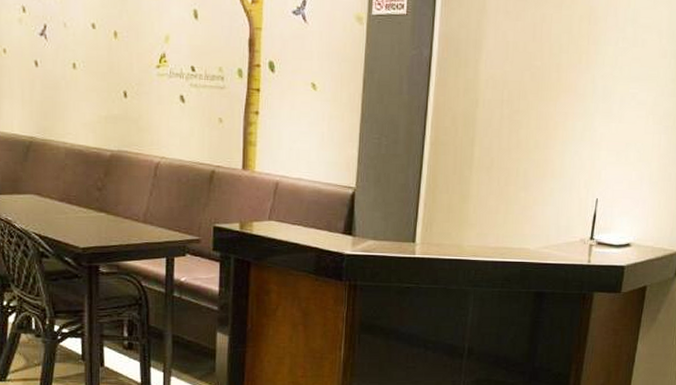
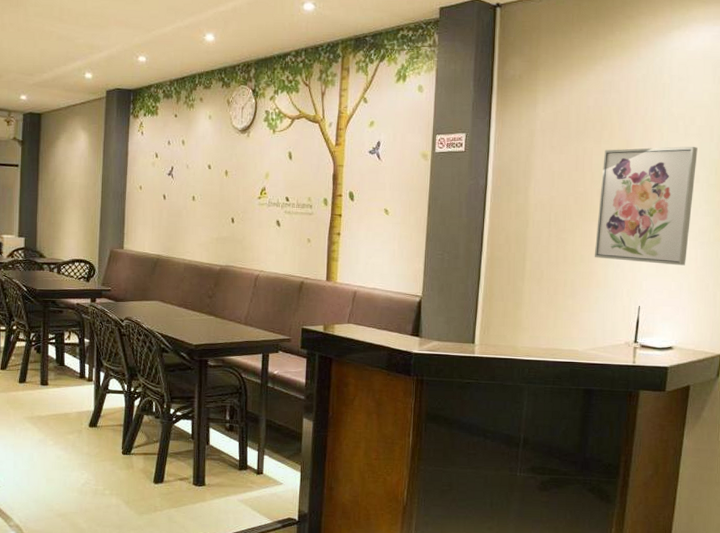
wall art: none [550,15,667,153] -> present [594,146,698,266]

